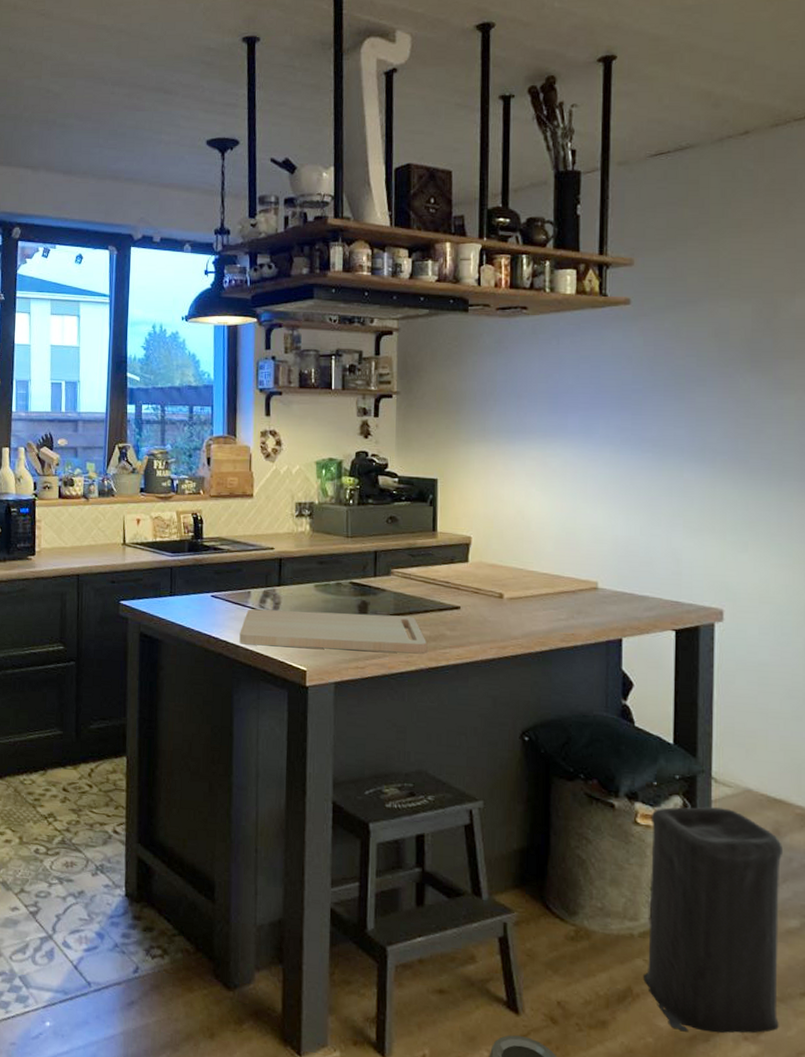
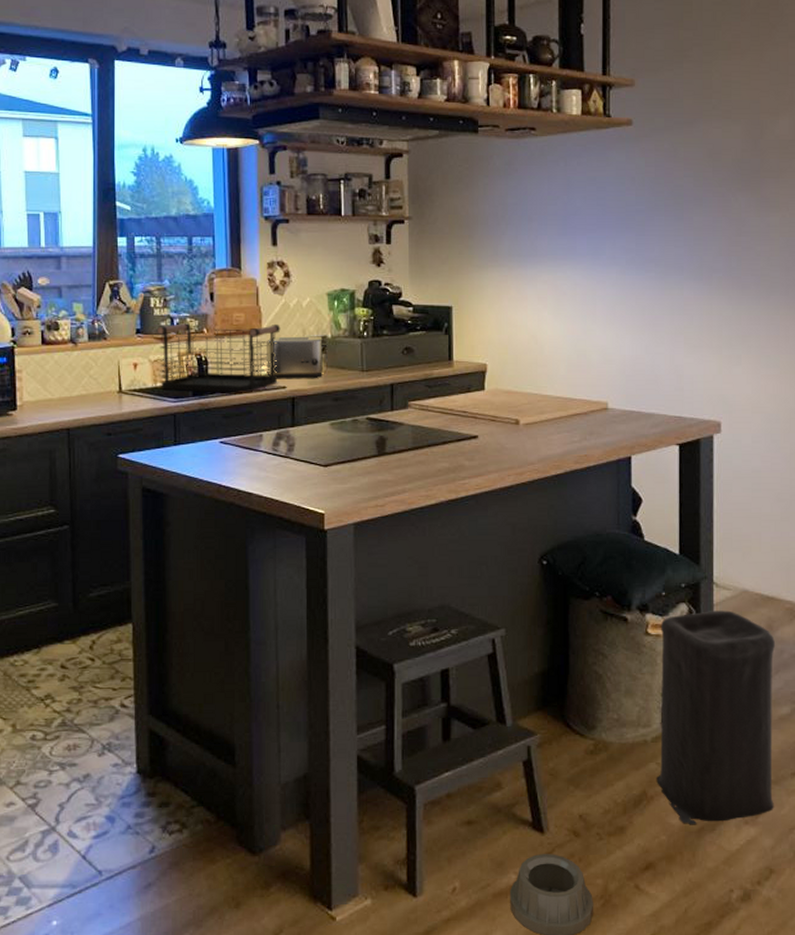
dish rack: none [158,483,271,552] -> present [156,322,281,393]
cutting board: present [239,609,427,654] -> none [252,449,446,491]
toaster: none [256,500,315,541] -> present [267,336,328,379]

